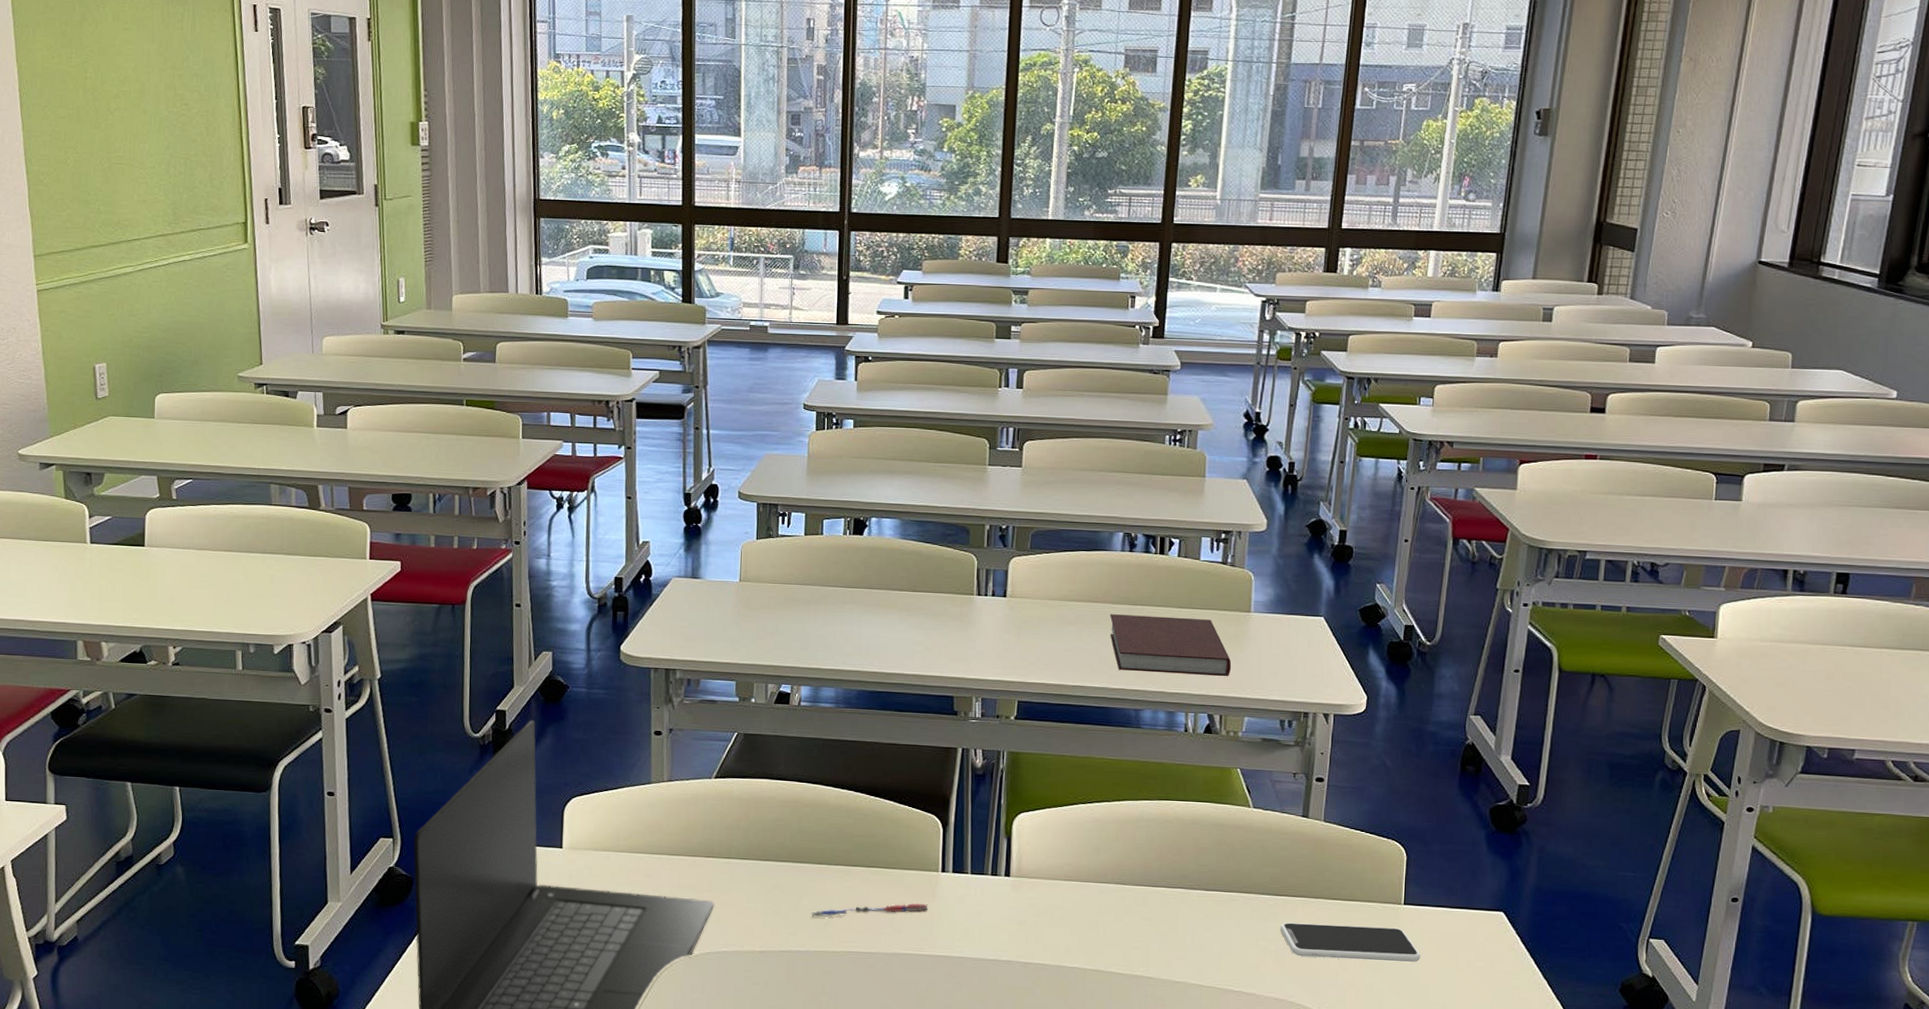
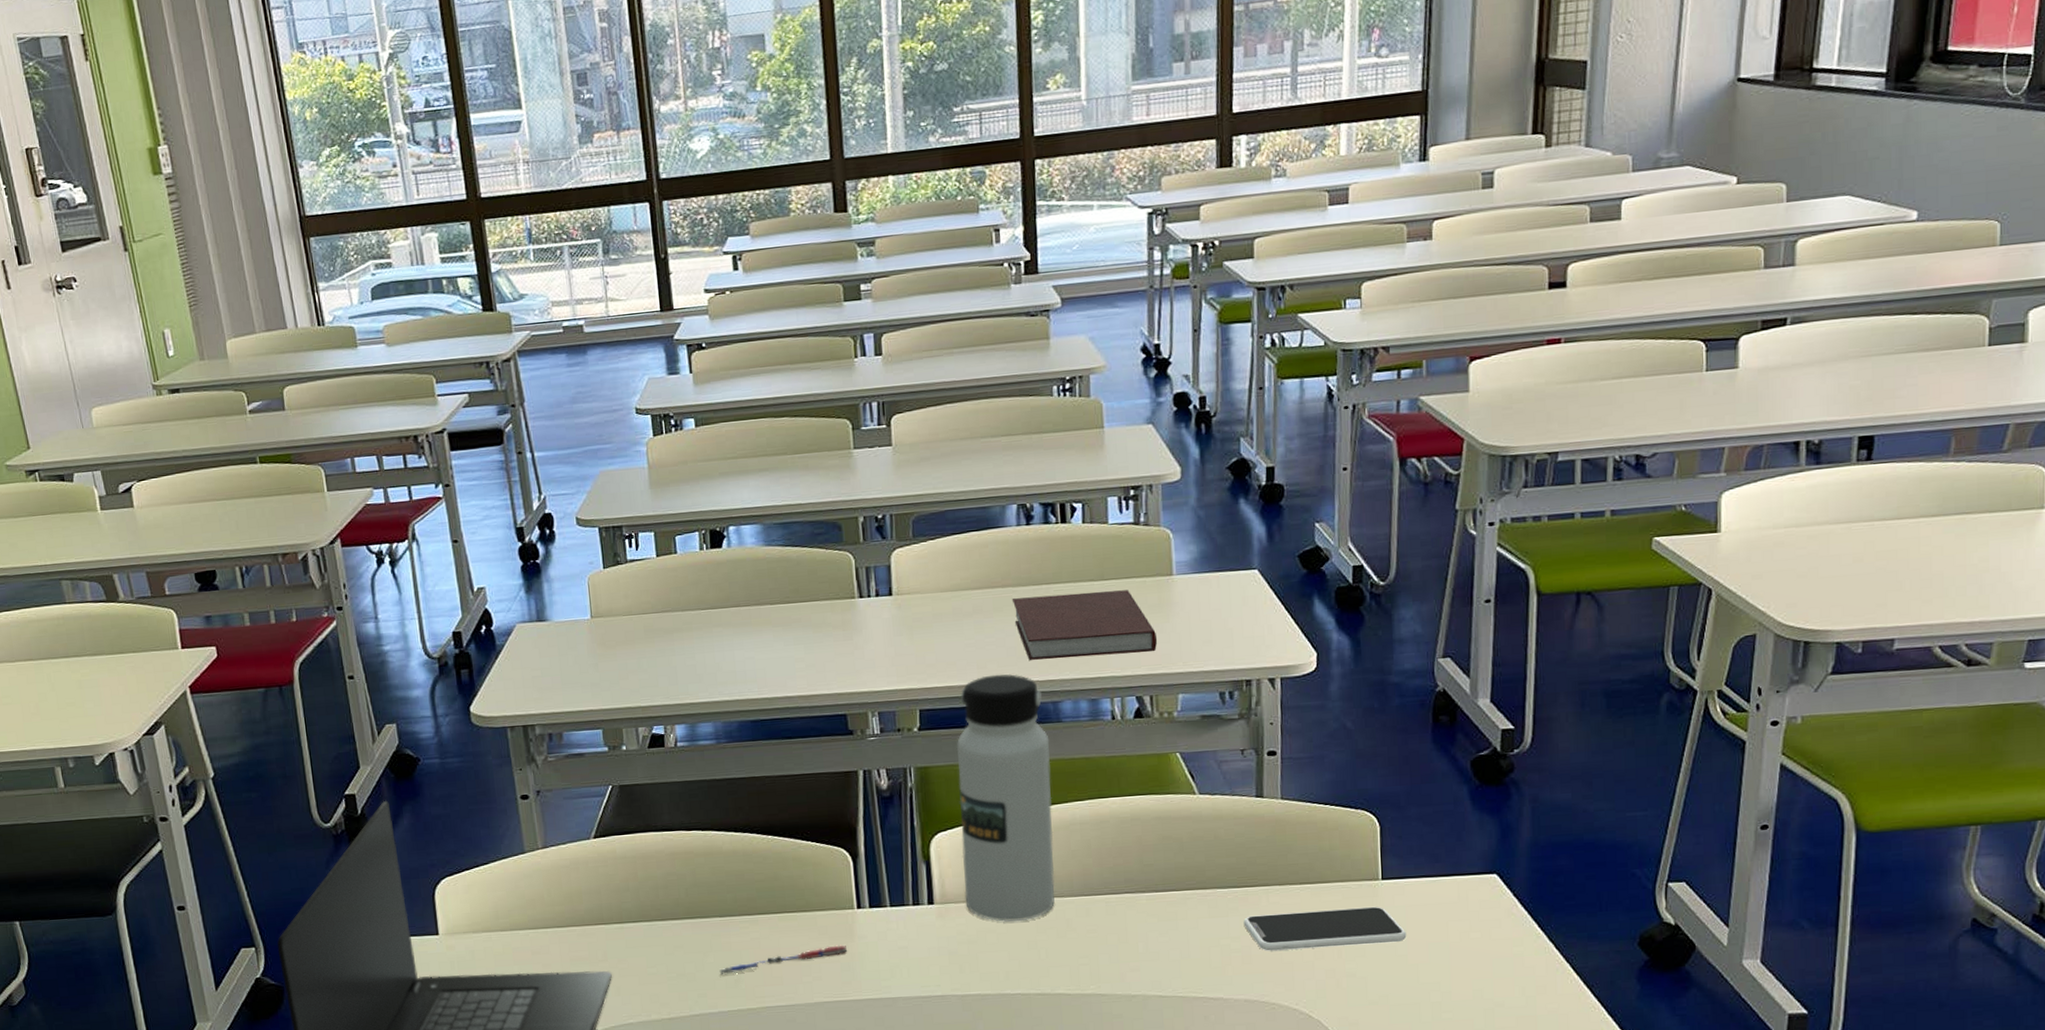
water bottle: none [1038,678,1129,902] -> present [956,674,1055,922]

